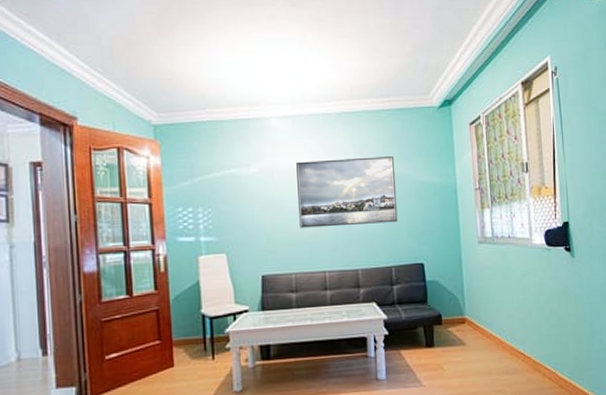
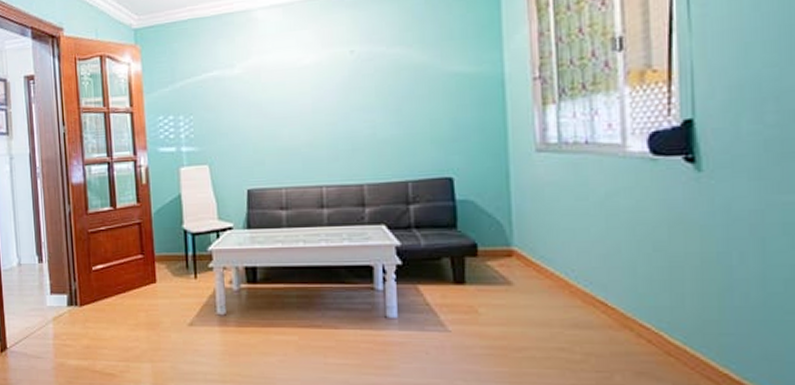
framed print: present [295,157,398,228] -> none [286,43,418,136]

